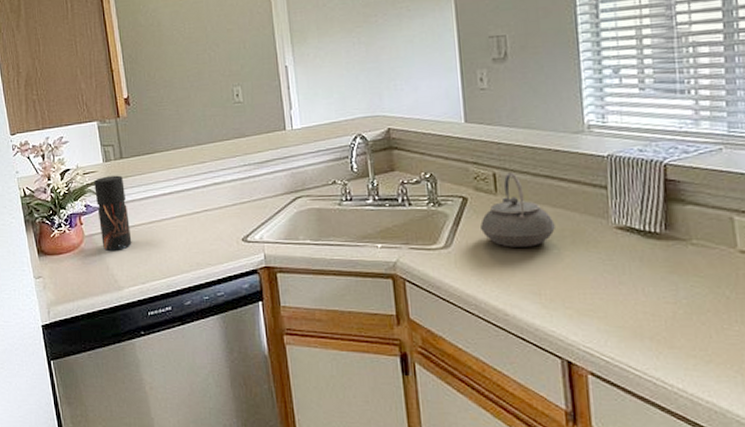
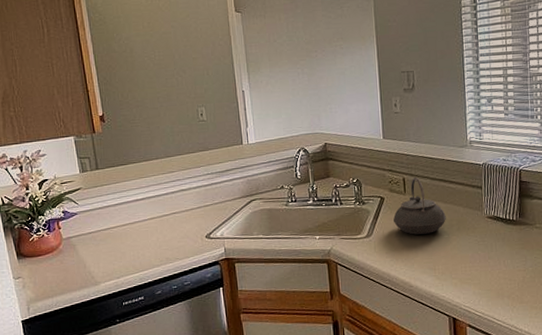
pepper grinder: present [94,175,132,251] -> none [71,184,108,251]

